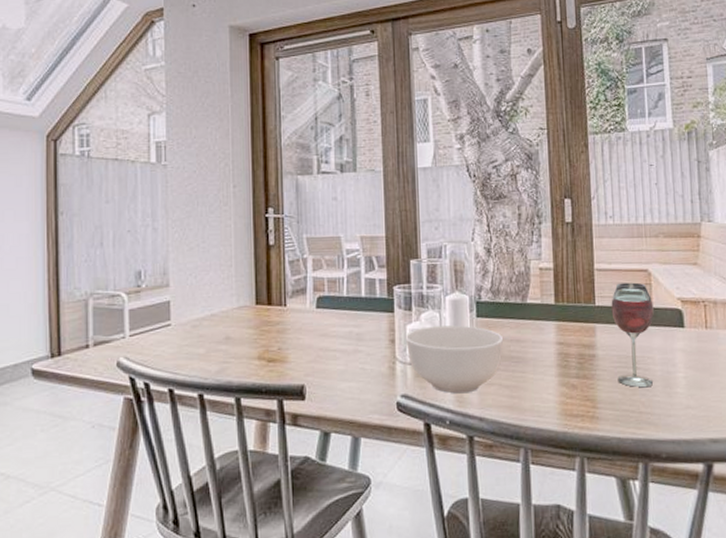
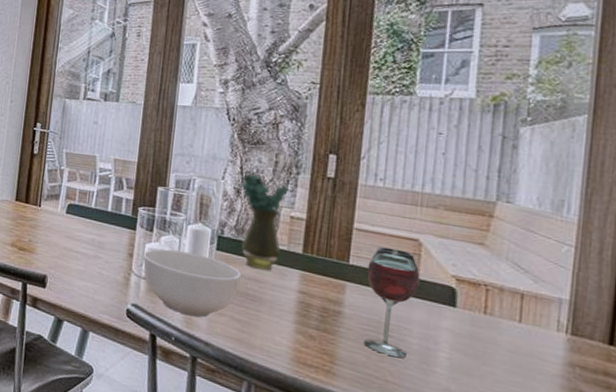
vase: none [487,225,536,328] -> present [240,167,288,270]

